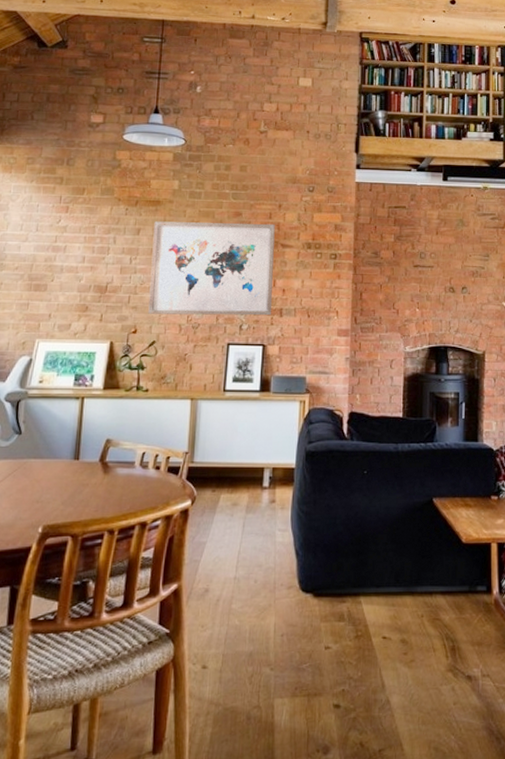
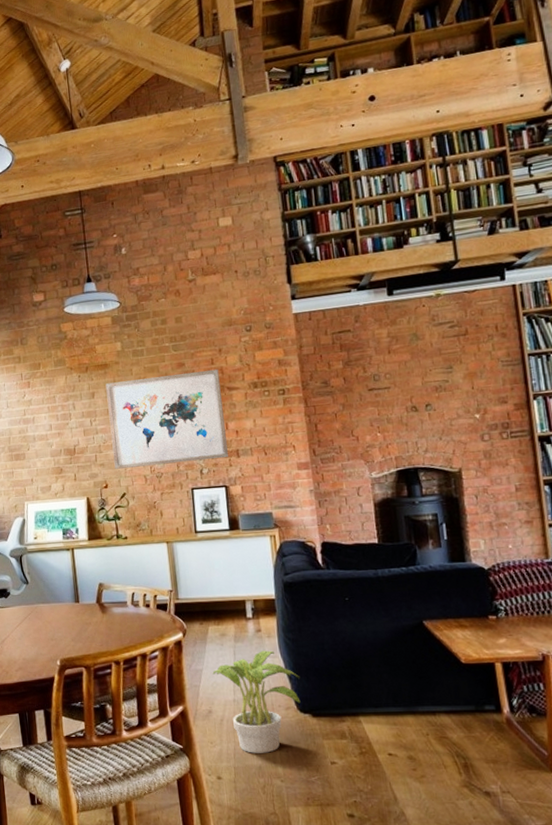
potted plant: none [216,523,308,638] -> present [212,650,301,753]

